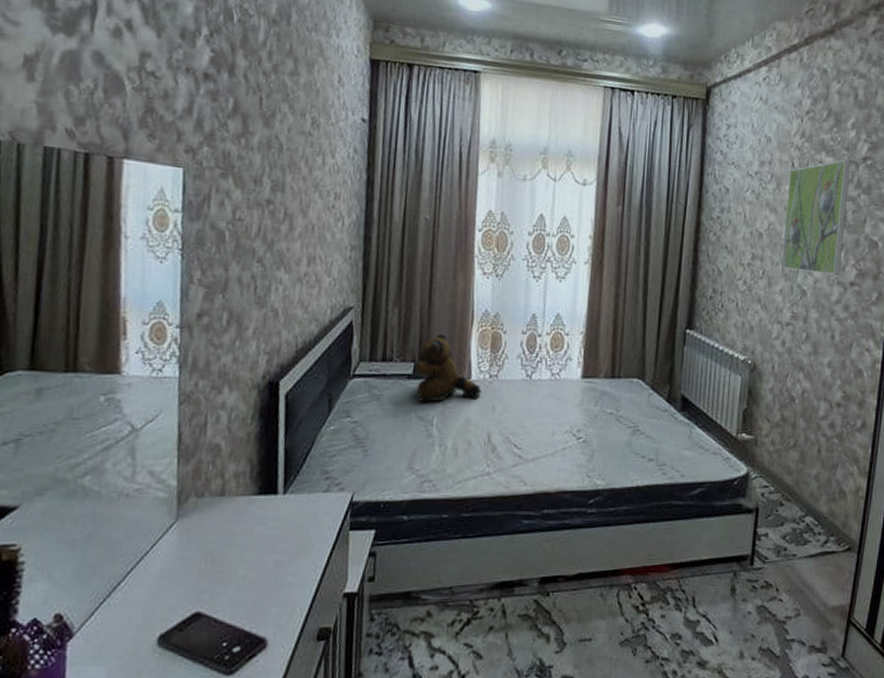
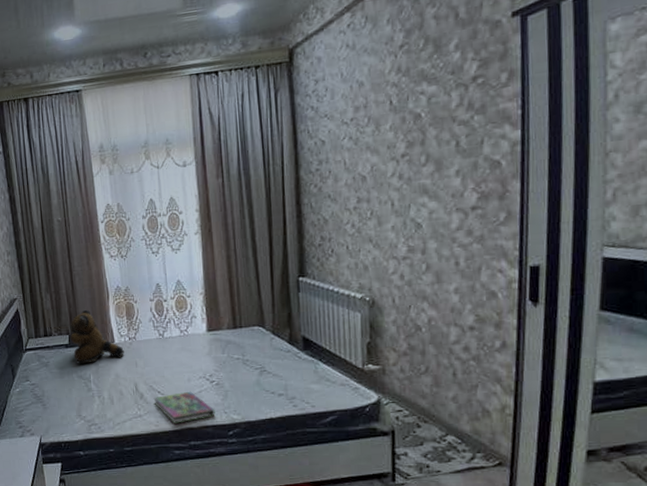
book: none [507,447,577,486] -> present [153,391,215,424]
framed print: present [780,160,851,275] -> none [388,84,459,206]

